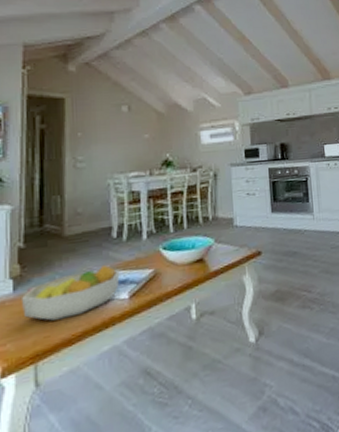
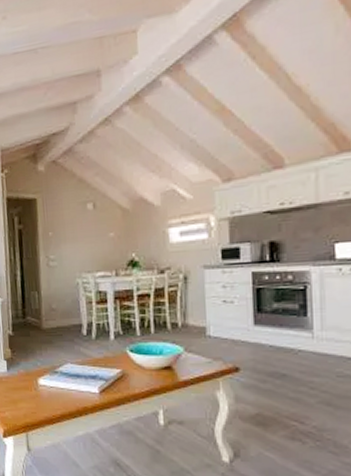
fruit bowl: present [20,264,120,321] -> none [13,358,91,400]

